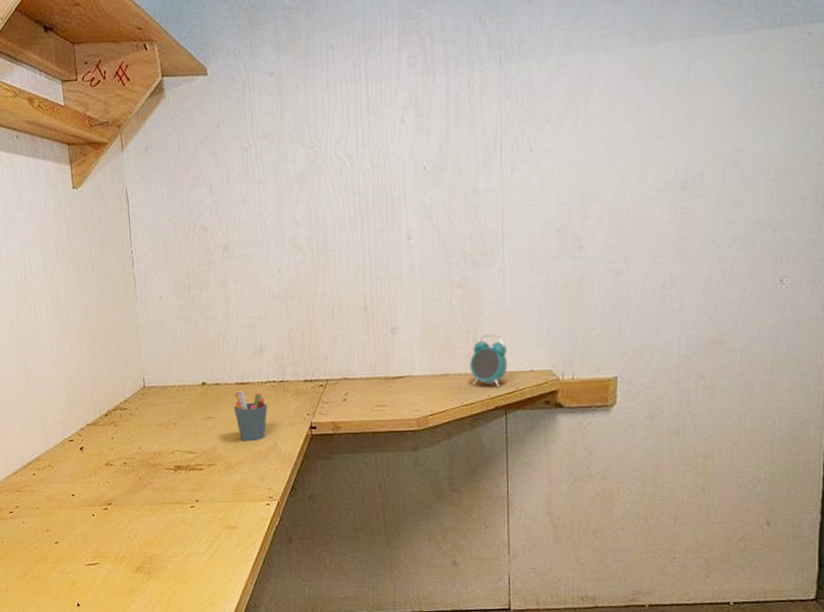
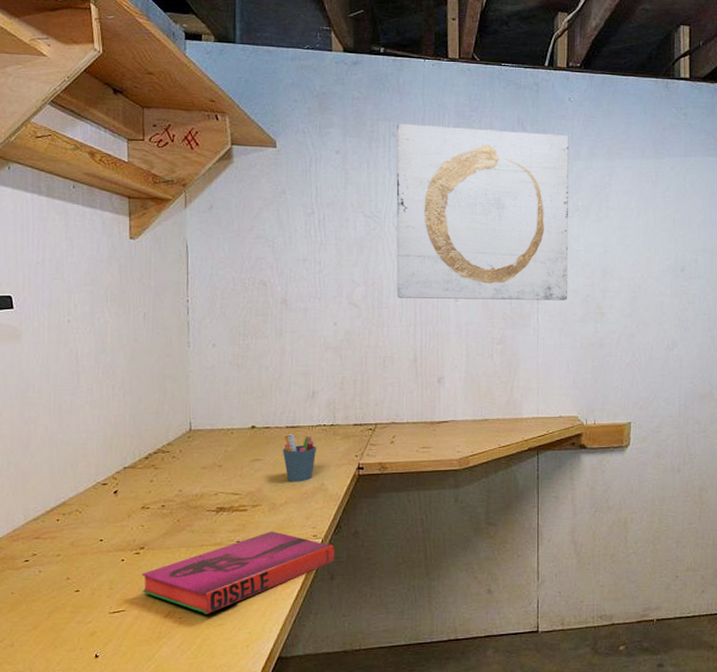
hardback book: none [111,491,292,571] -> present [141,531,335,614]
wall art: none [334,25,539,239] -> present [396,123,569,301]
alarm clock: present [470,335,508,388] -> none [507,385,540,431]

